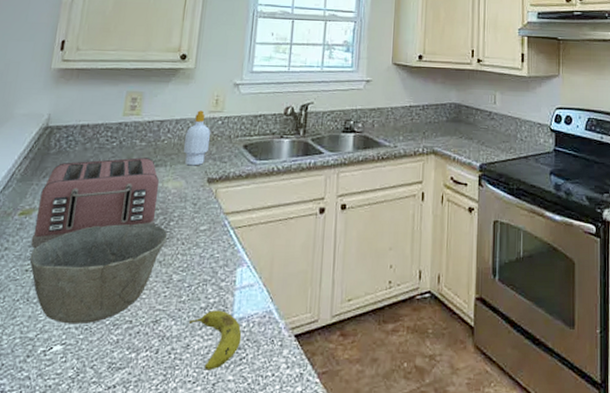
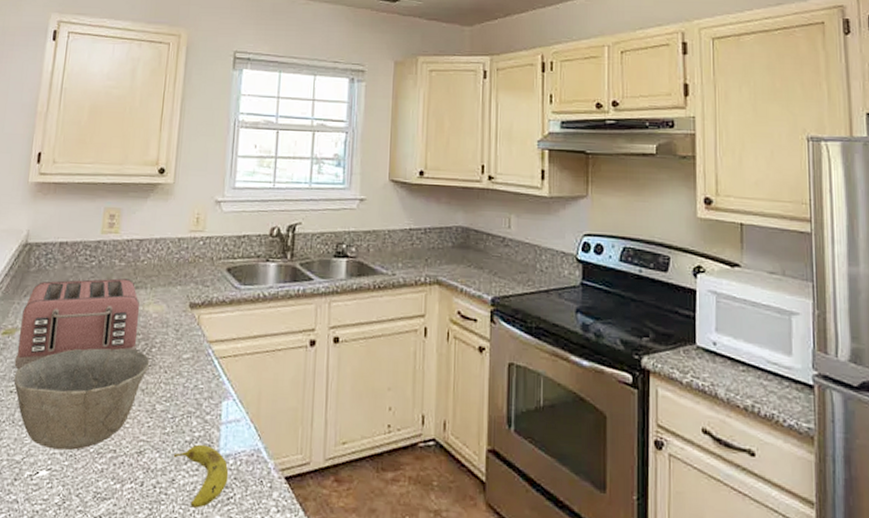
soap bottle: present [184,110,210,166] -> none [164,229,191,290]

